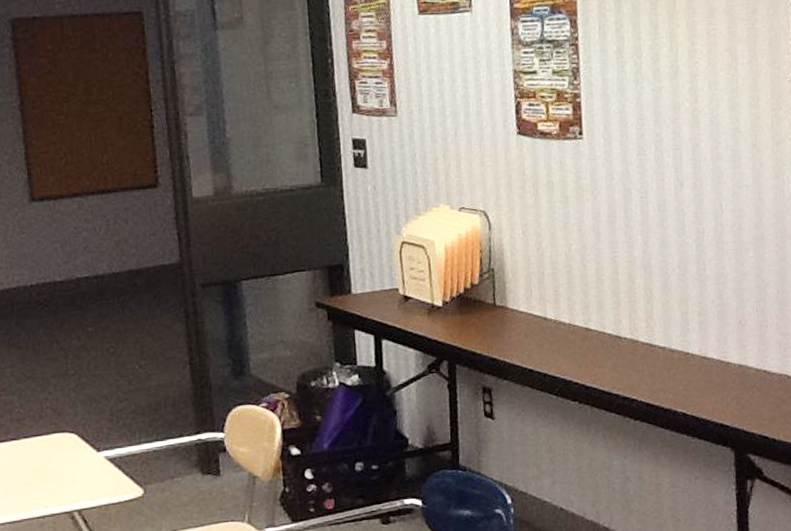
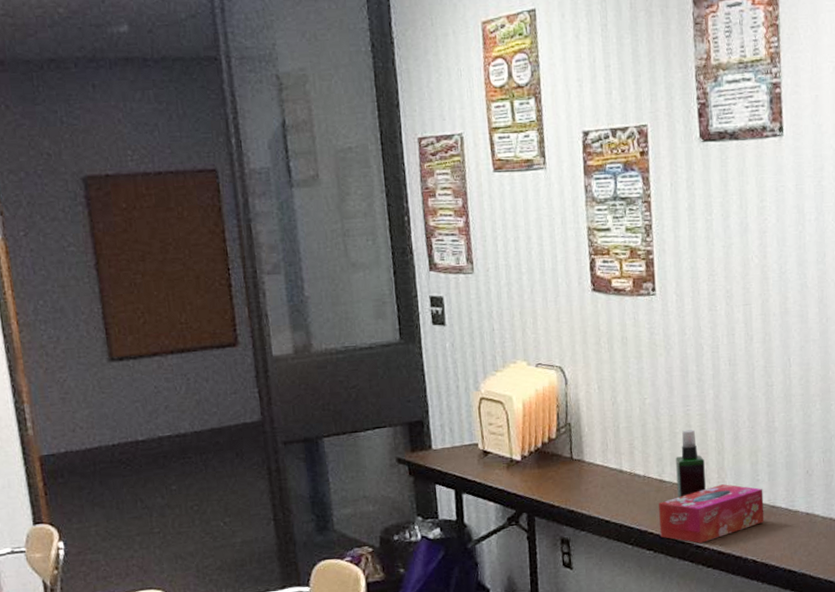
tissue box: none [584,333,695,395] -> present [659,484,765,543]
spray bottle: none [602,277,634,347] -> present [676,429,706,498]

